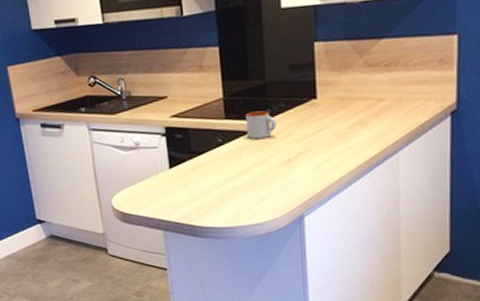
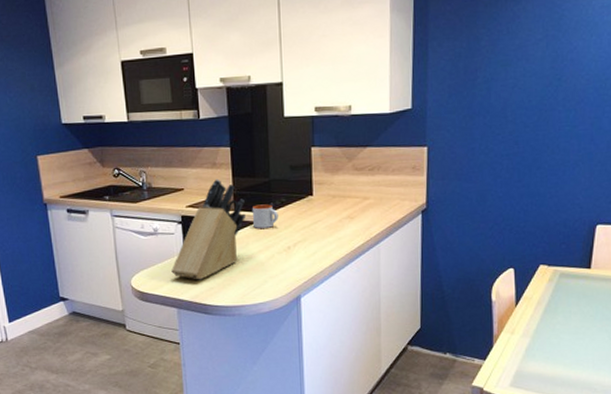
knife block: none [155,83,238,199] -> present [171,179,245,280]

